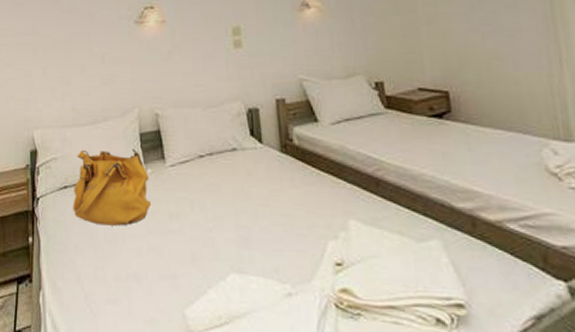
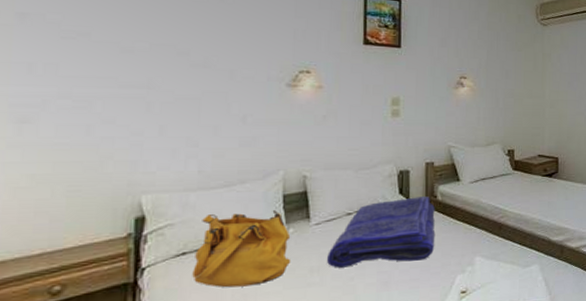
towel: none [184,140,297,217] -> present [327,196,436,268]

